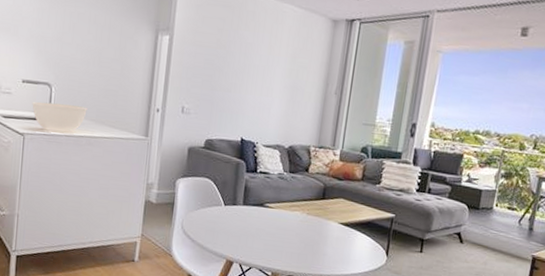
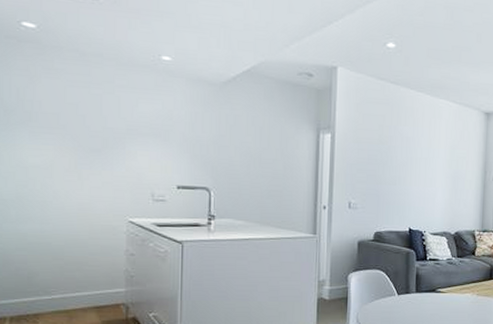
soup bowl: present [32,101,88,133] -> none [189,207,251,237]

